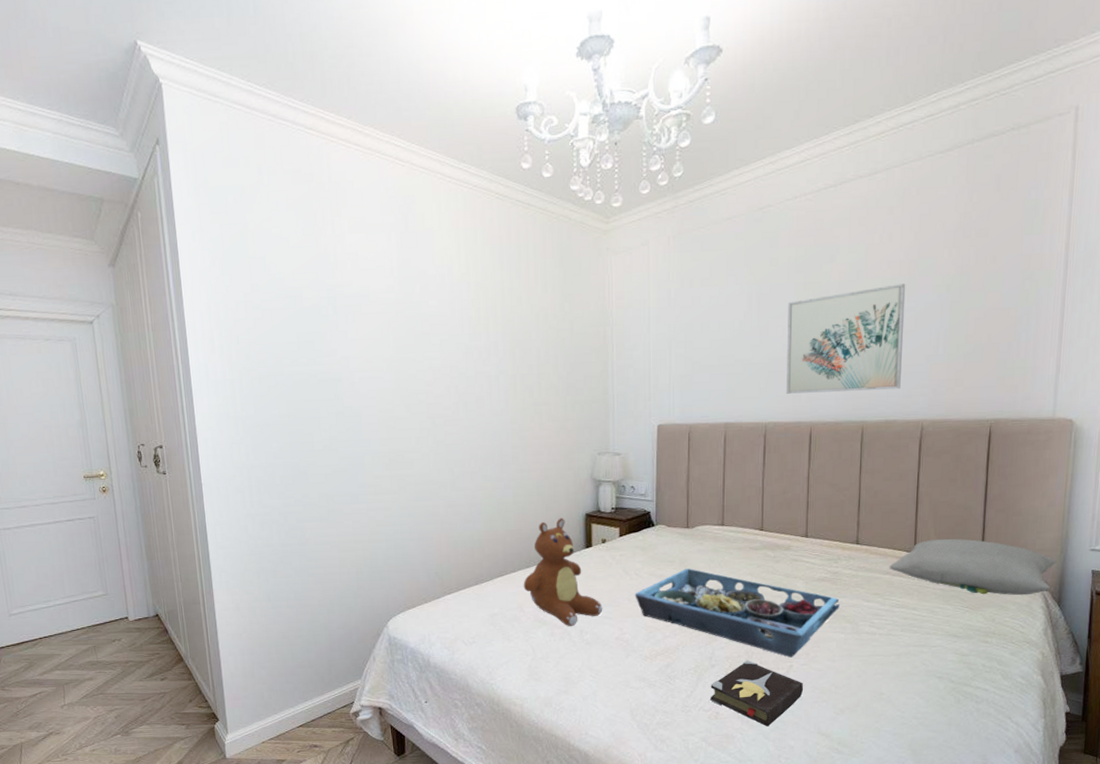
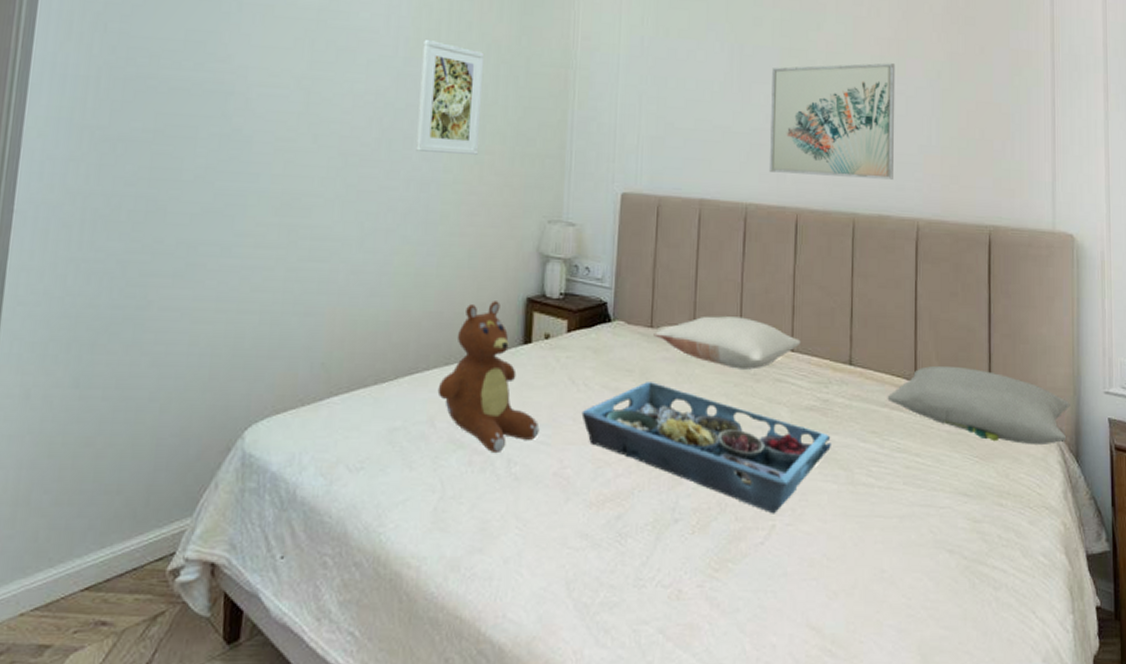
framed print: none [483,316,537,409] -> present [416,39,485,155]
pillow: none [689,514,814,554] -> present [653,316,801,370]
hardback book: present [710,659,804,727] -> none [671,514,789,614]

